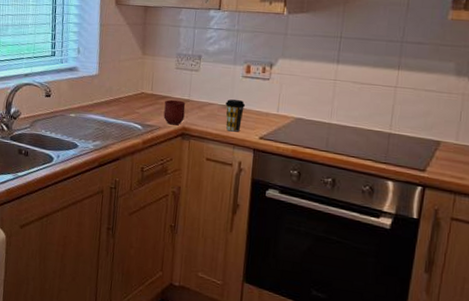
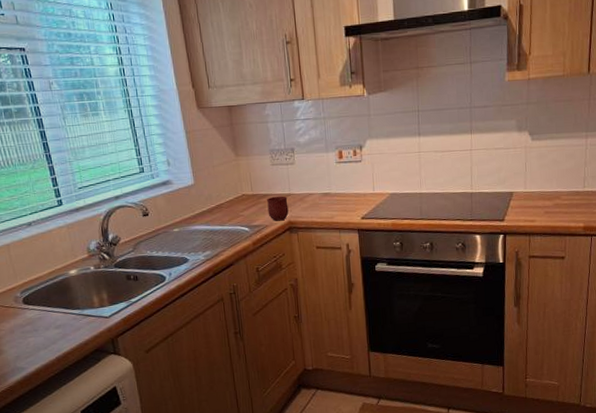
coffee cup: present [225,99,246,132] -> none [325,185,344,217]

